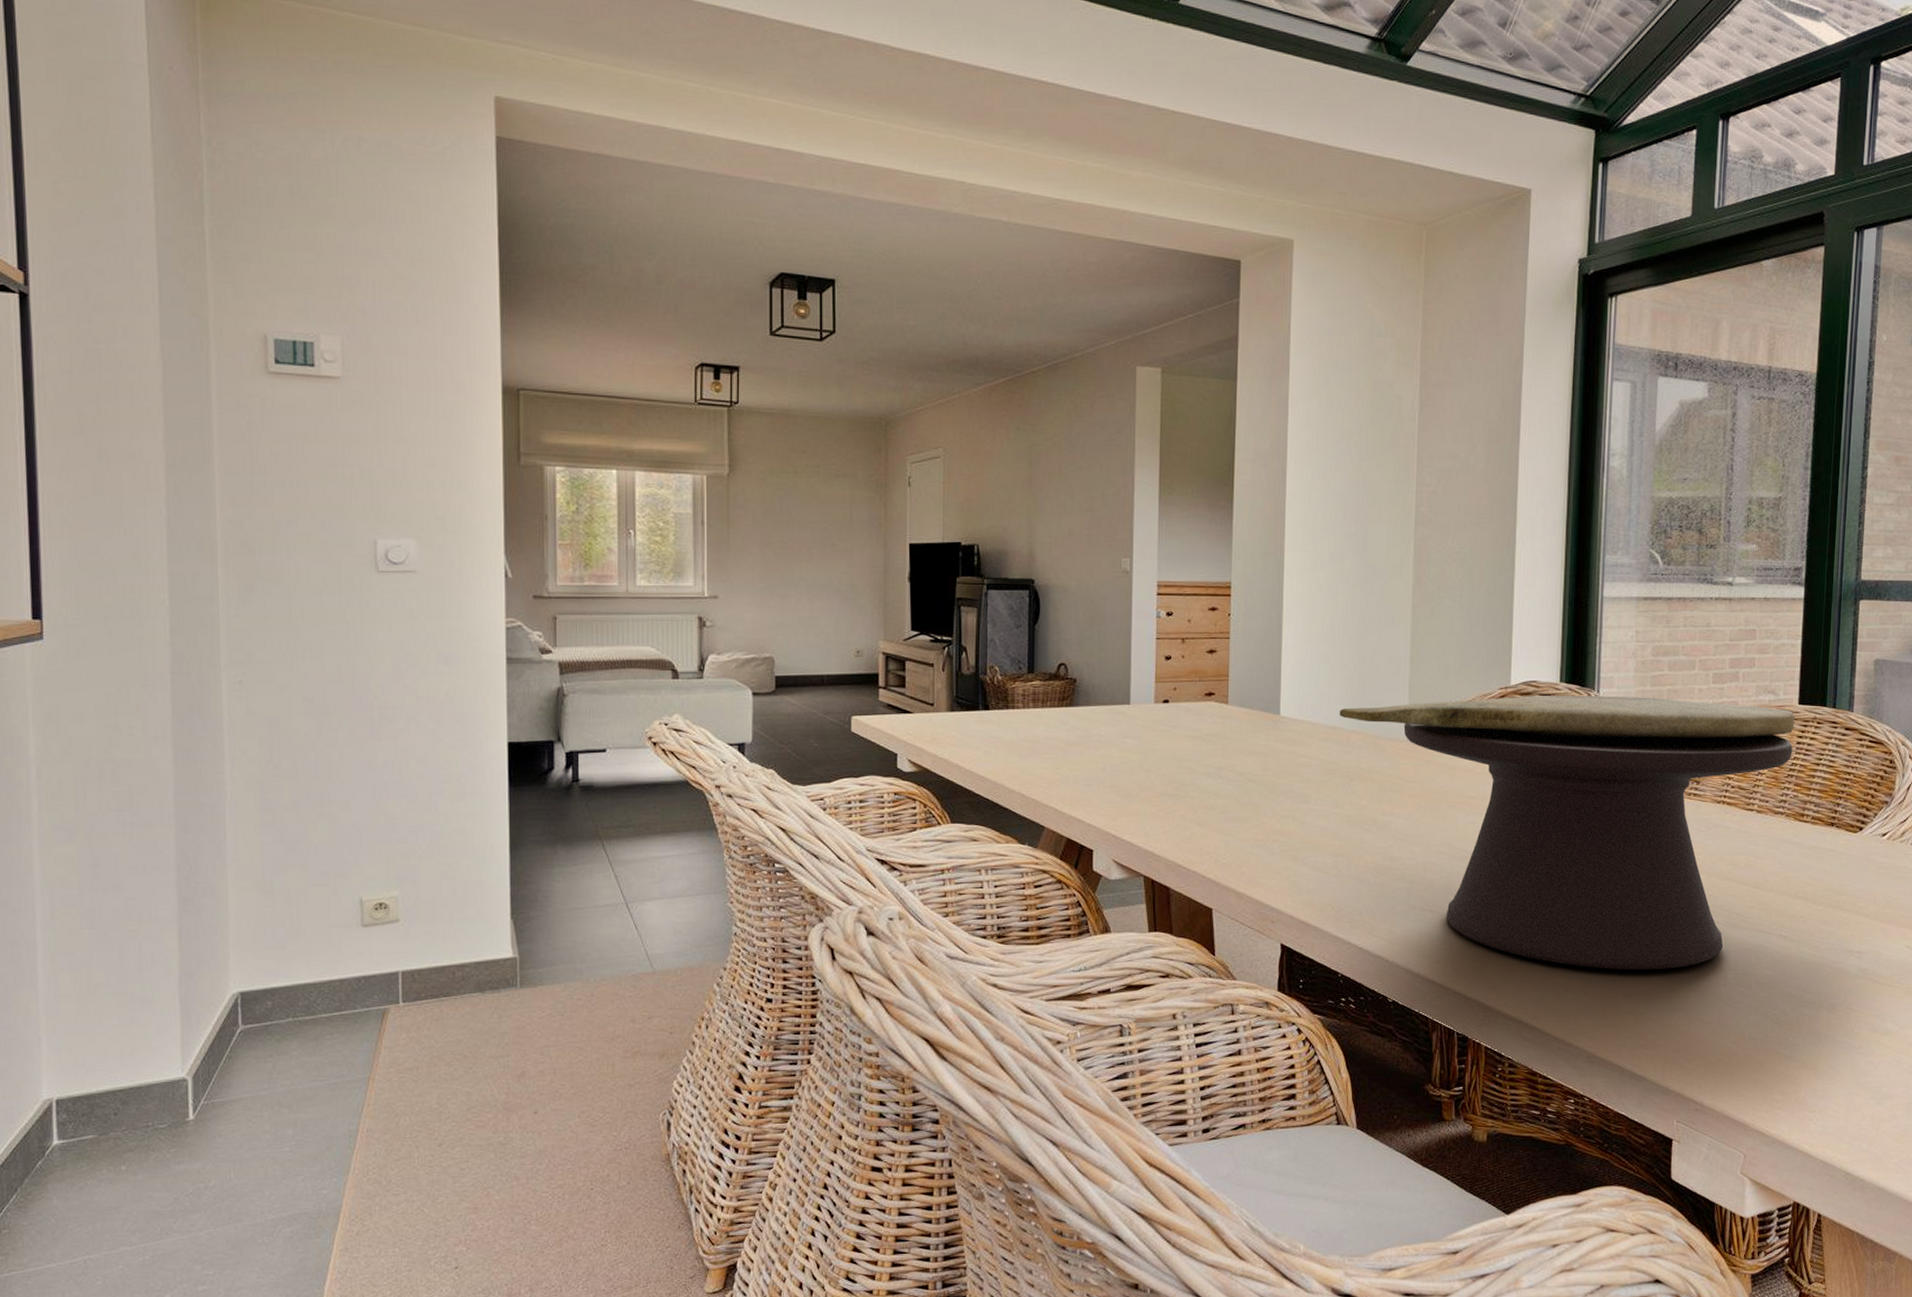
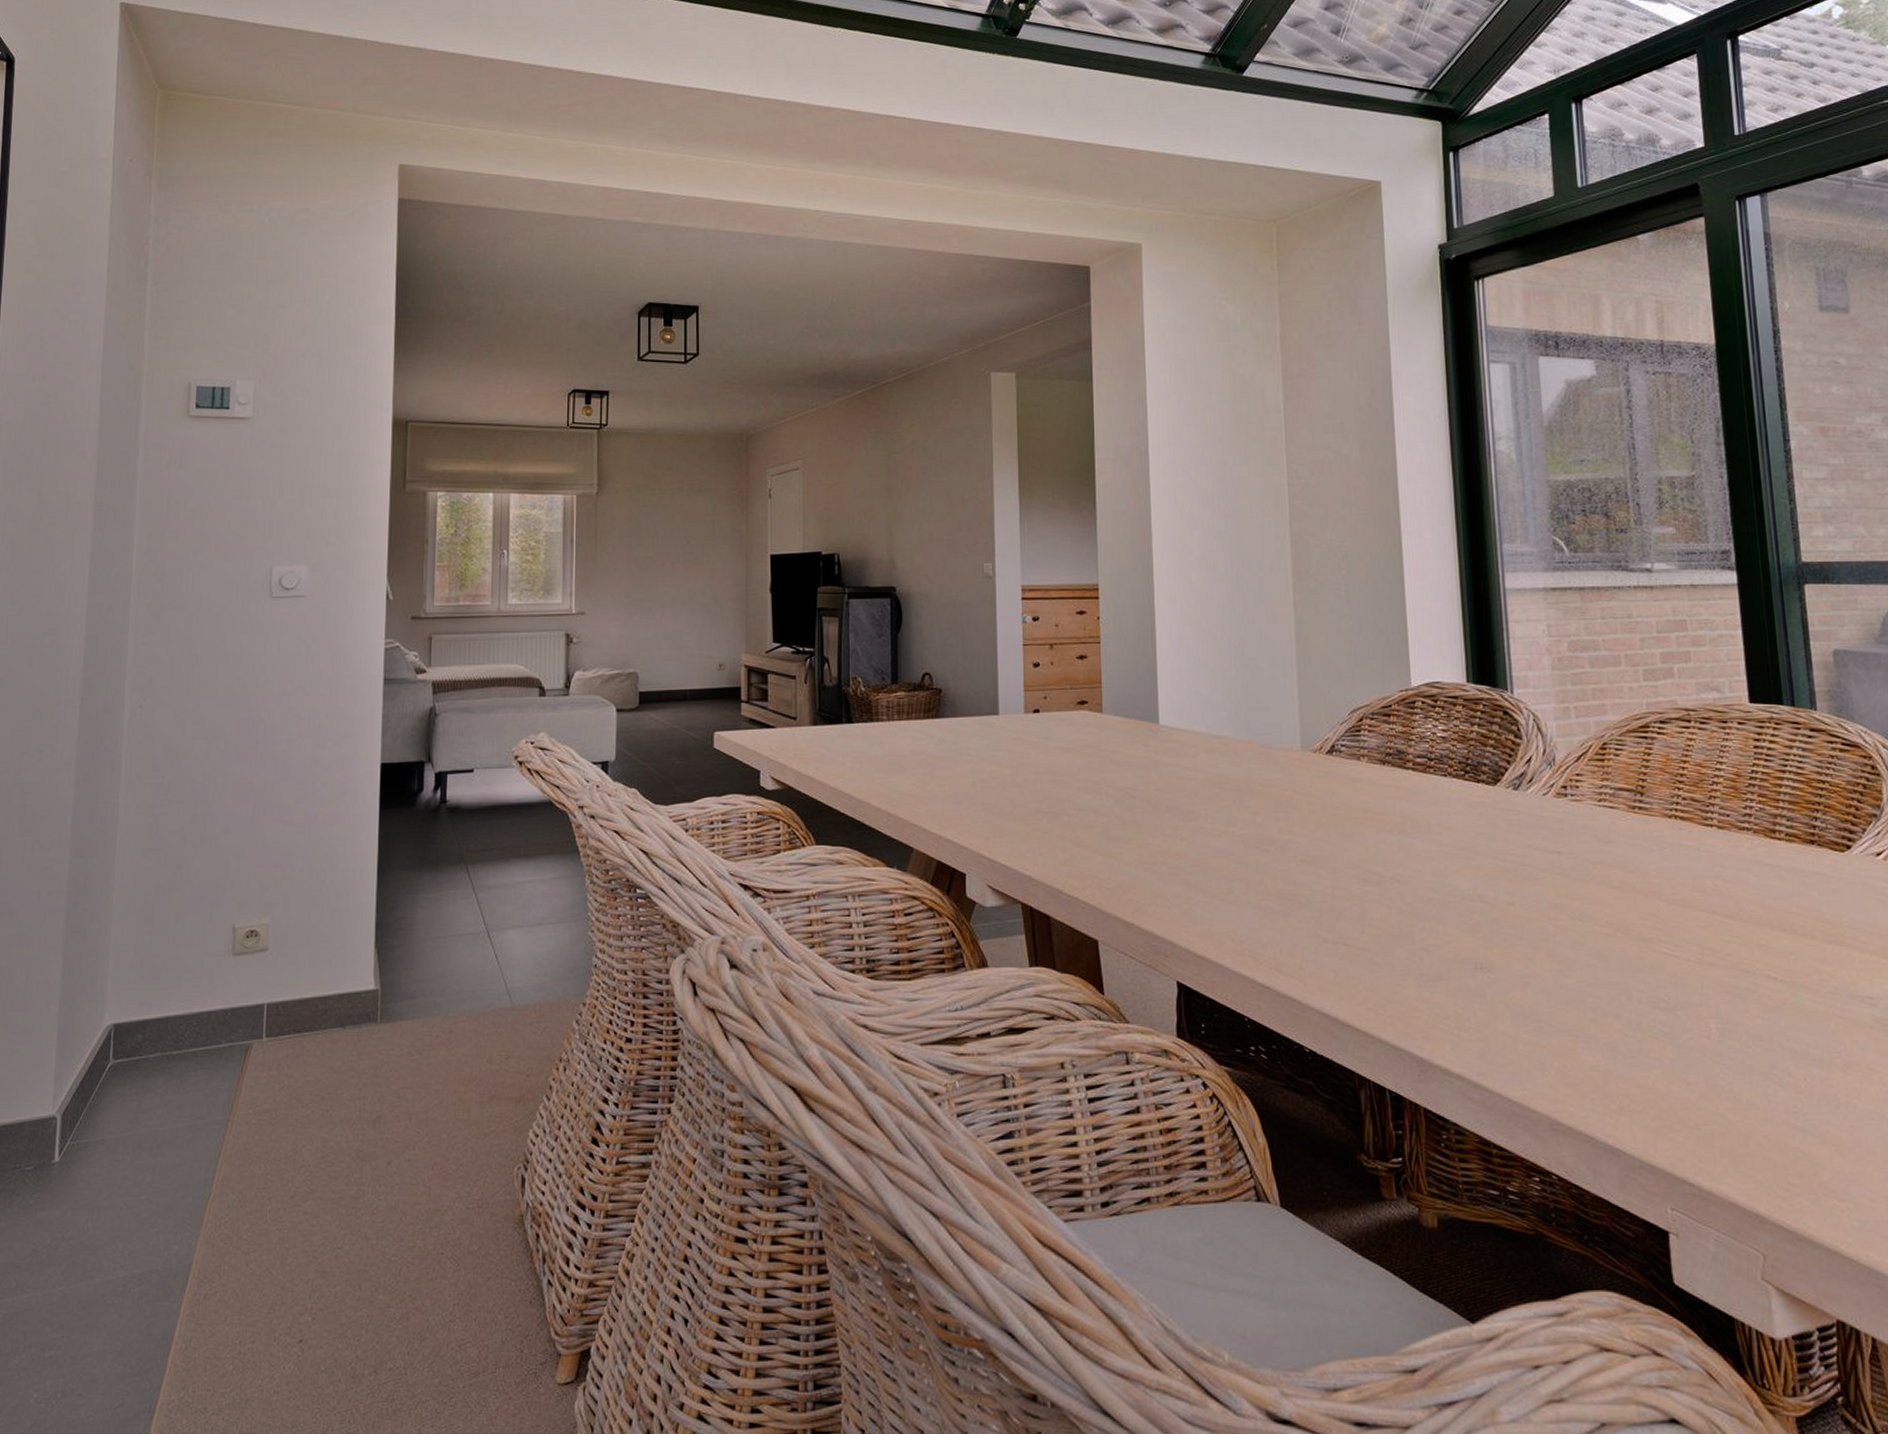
decorative bowl: present [1339,695,1795,970] -> none [1223,696,1751,1017]

